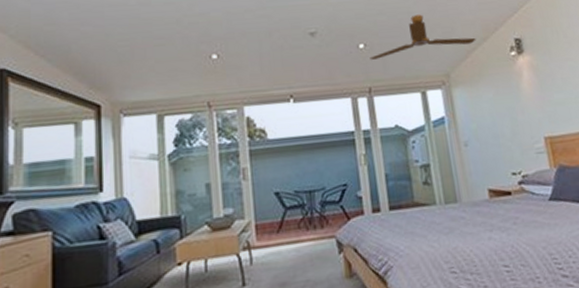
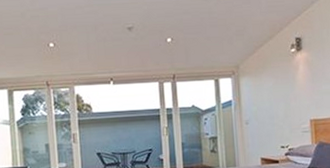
ceiling fan: present [369,14,476,60] -> none [175,14,263,52]

